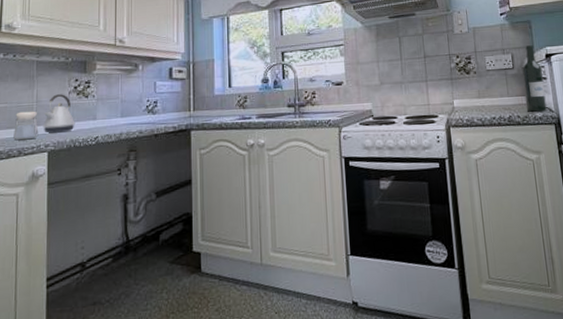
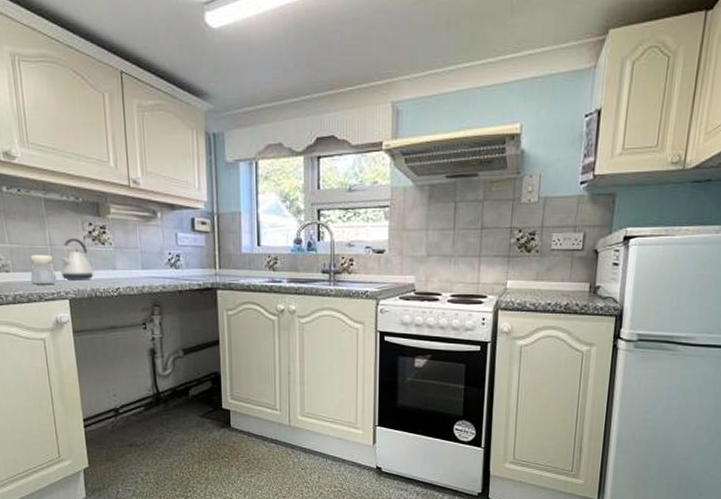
wine bottle: present [522,45,547,112] -> none [587,224,617,302]

